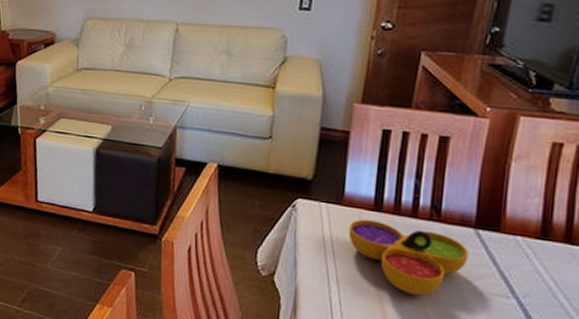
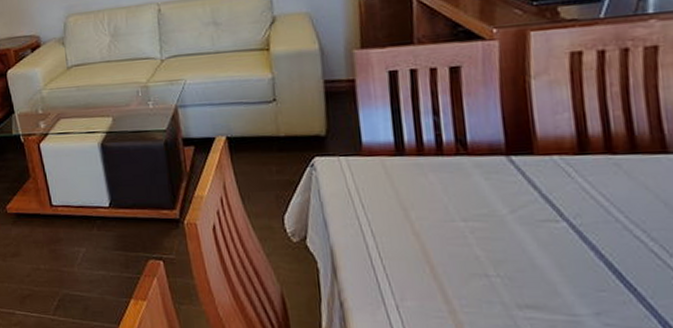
decorative bowl: present [348,219,469,296] -> none [374,166,506,235]

